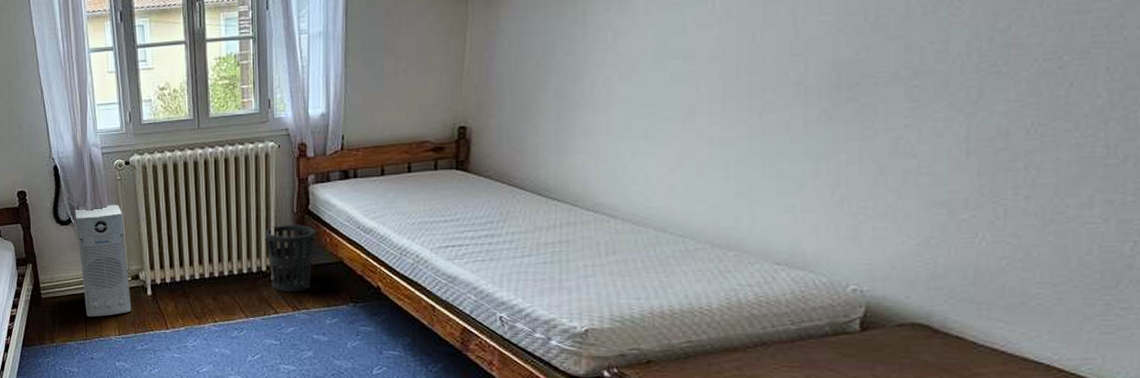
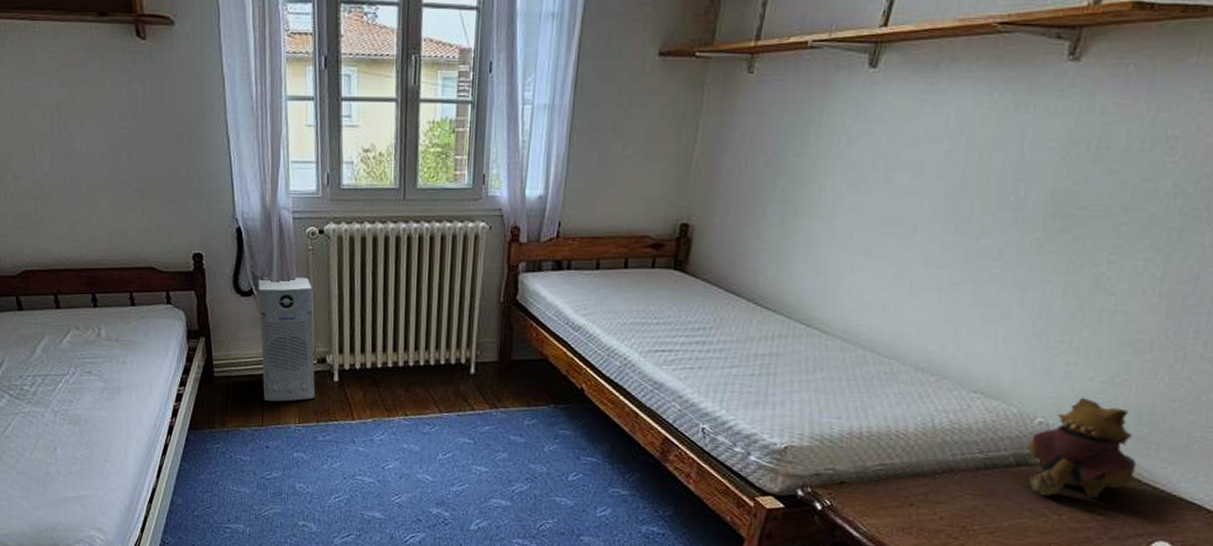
wastebasket: present [266,224,315,293] -> none [468,315,521,389]
toy figure: none [843,261,968,364] -> present [1027,397,1137,499]

